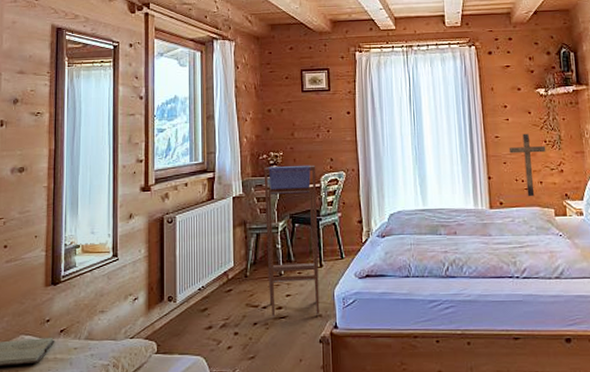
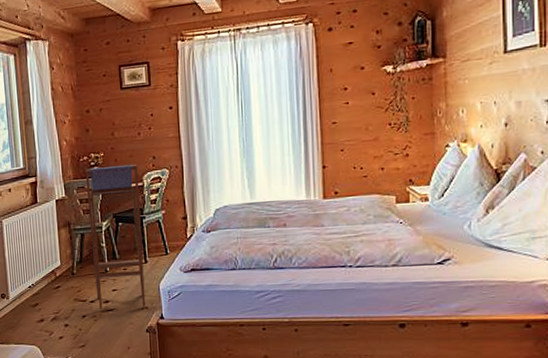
crucifix: present [508,133,546,197] -> none [347,116,390,185]

